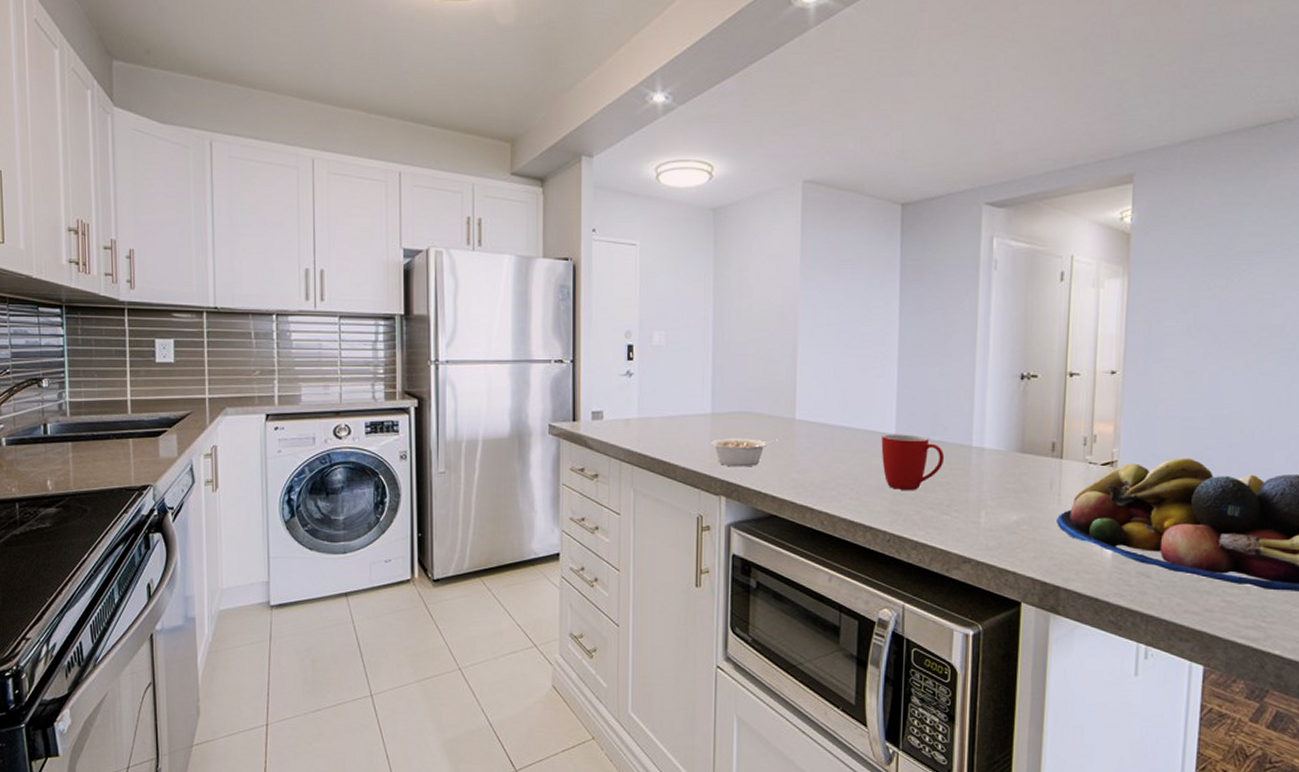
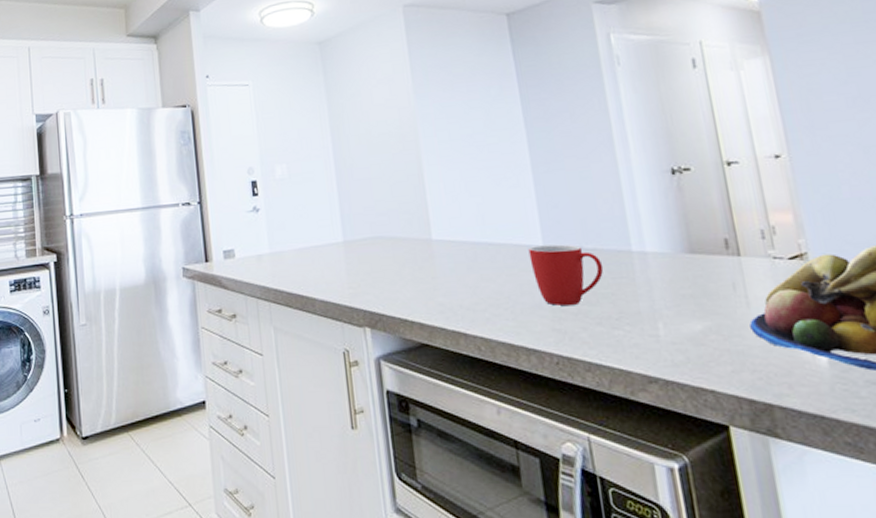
legume: present [711,438,780,467] -> none [347,262,419,296]

